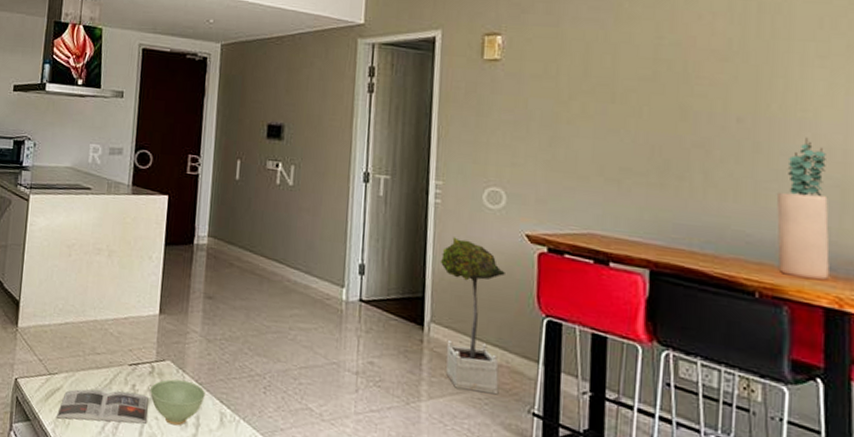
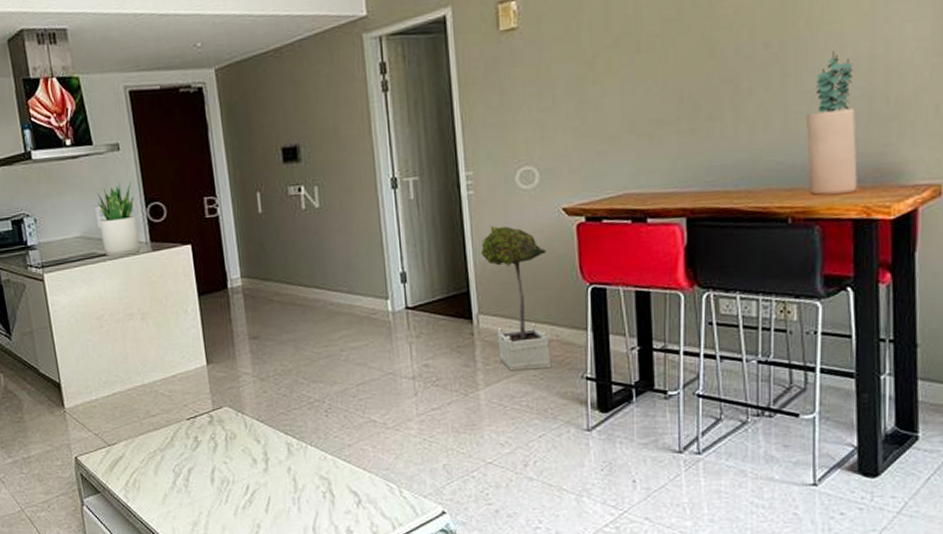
magazine: present [57,389,149,424] -> none [125,444,217,484]
planter: none [89,126,127,194] -> present [97,181,140,257]
bowl: present [149,379,205,426] -> none [212,421,269,465]

